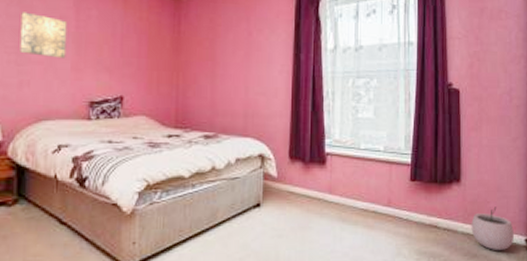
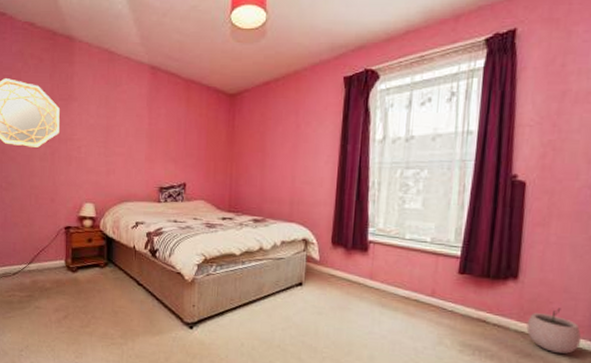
wall art: present [20,12,67,59] -> none [107,112,142,151]

